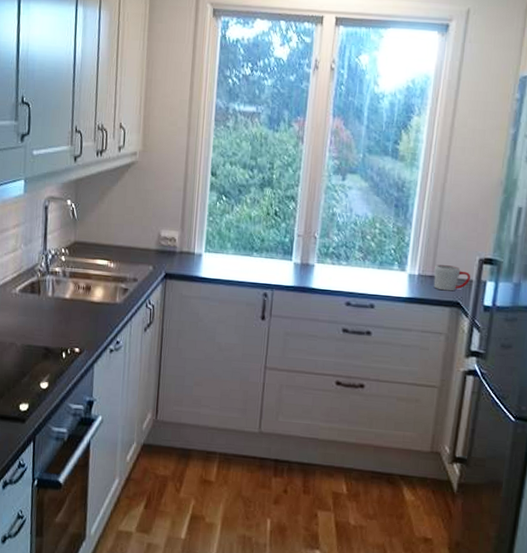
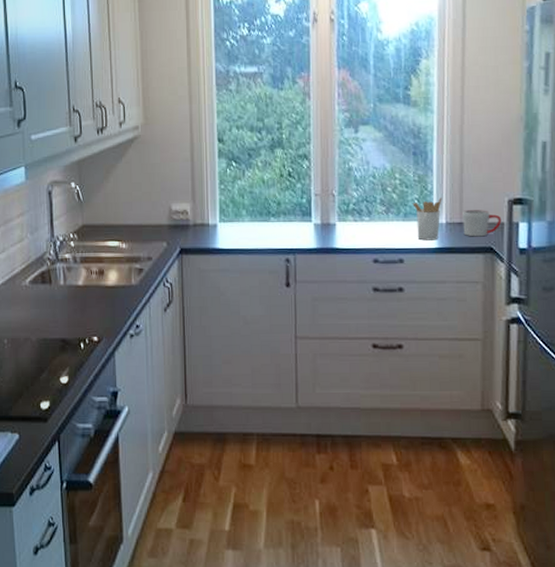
utensil holder: none [389,250,418,290] -> present [413,197,442,241]

